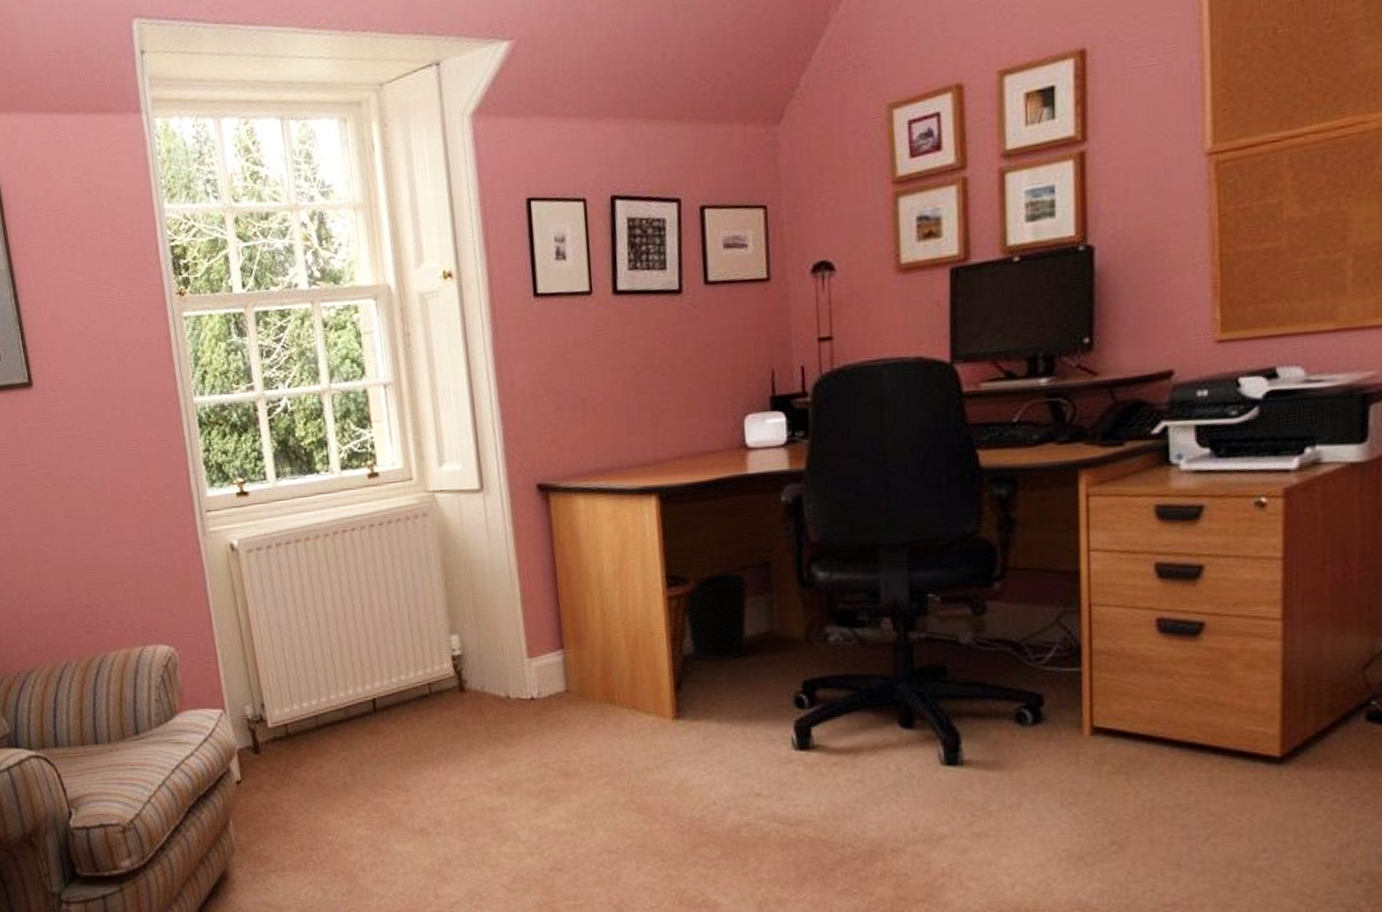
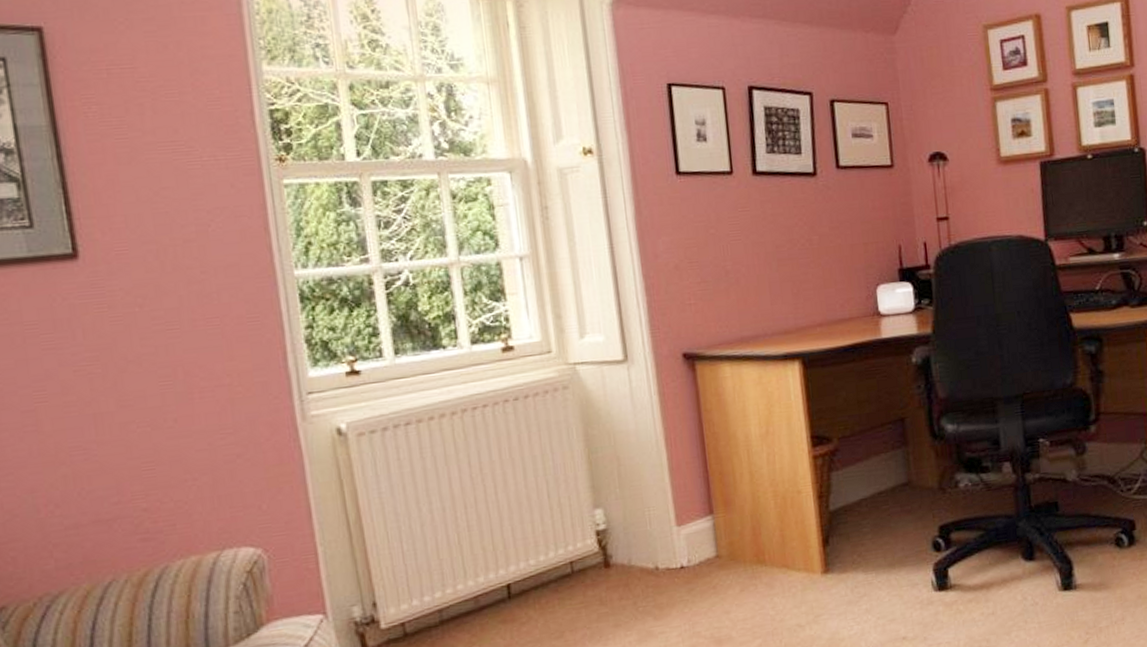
wastebasket: present [685,572,748,661] -> none [830,429,887,514]

